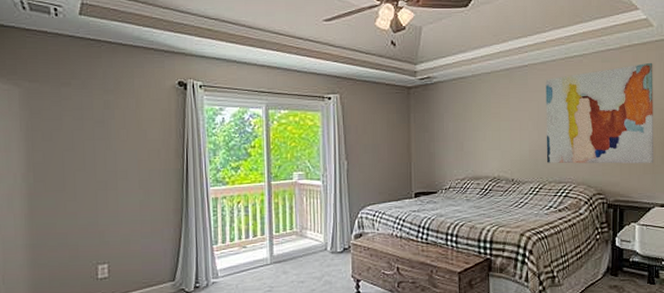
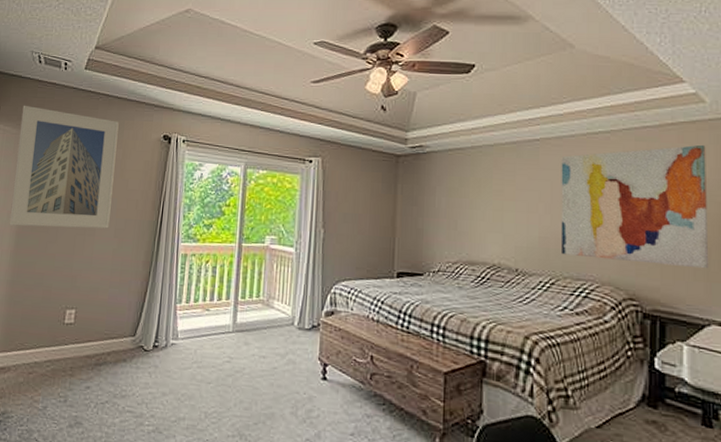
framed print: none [11,57,132,188] -> present [9,105,119,229]

